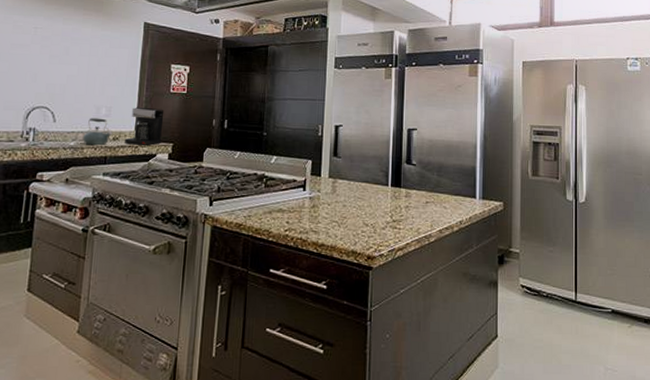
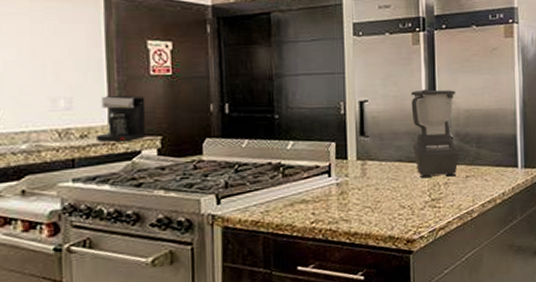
kettle: present [83,118,113,146] -> none [38,112,80,147]
blender: none [378,119,421,201] -> present [411,89,460,179]

